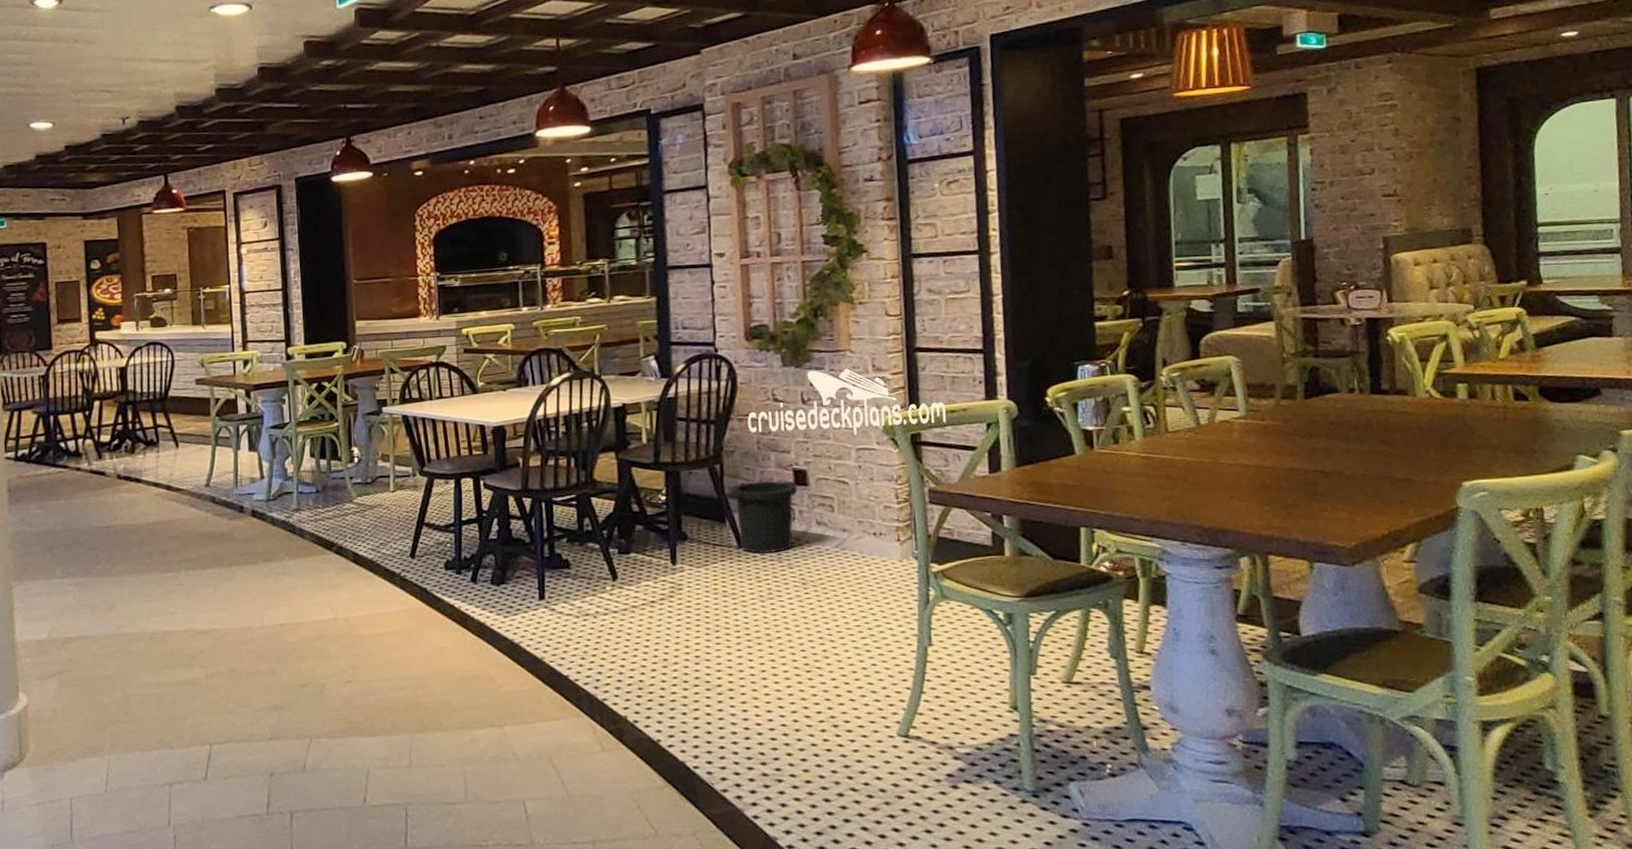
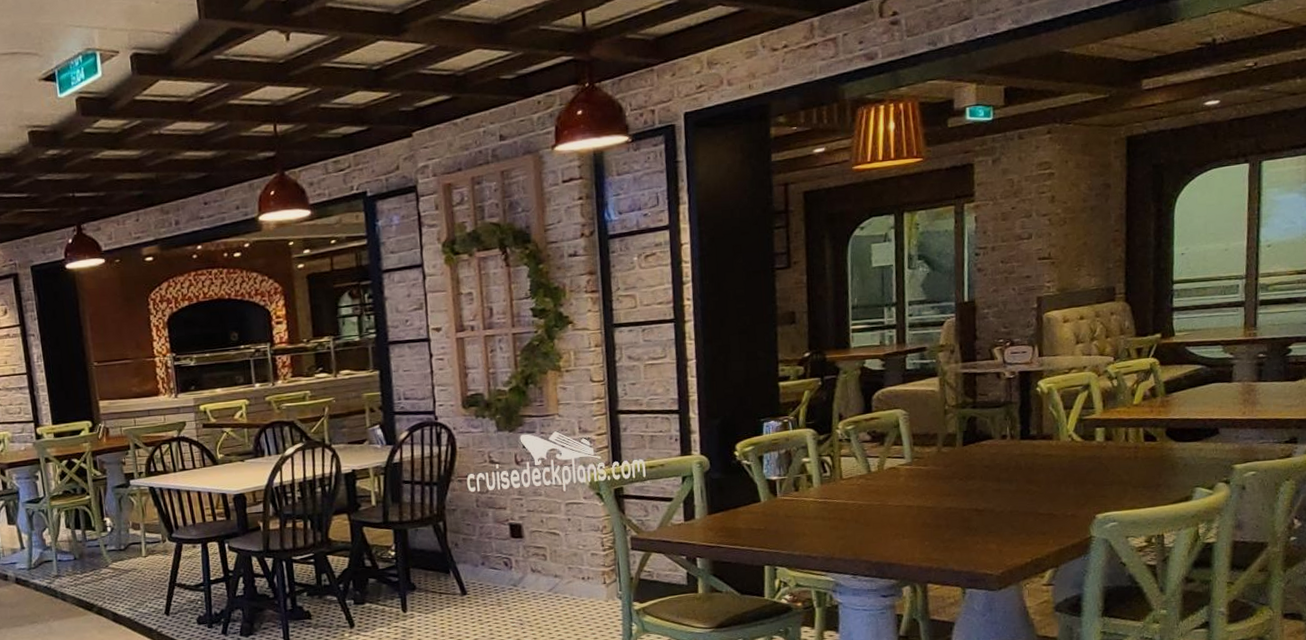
trash can: present [726,480,798,553] -> none [449,534,514,599]

